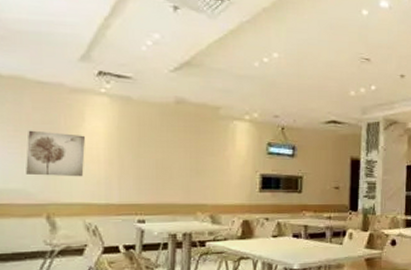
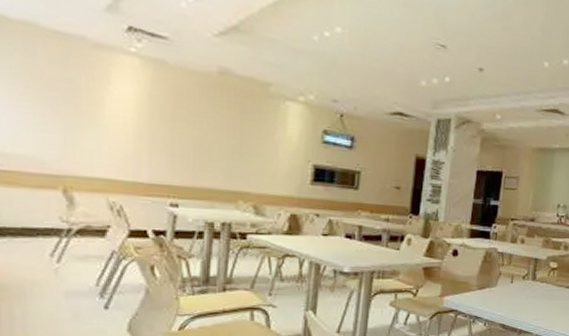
wall art: present [26,130,85,177] -> none [39,88,110,149]

